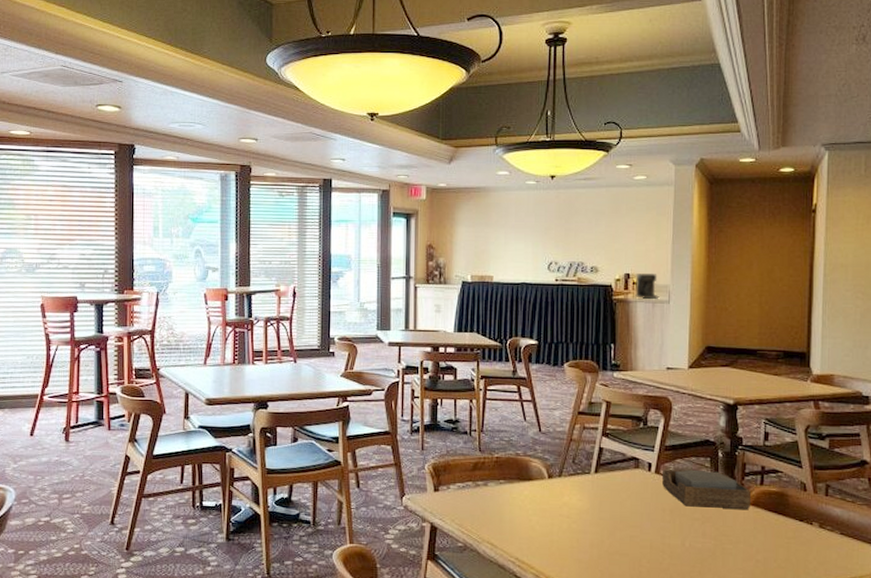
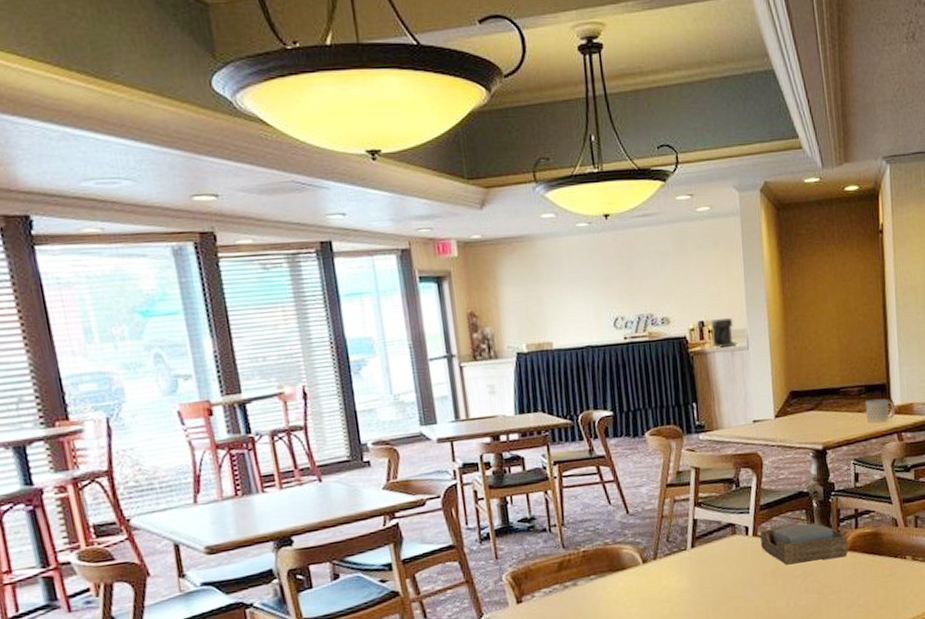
mug: none [781,365,813,389] -> present [865,398,895,424]

